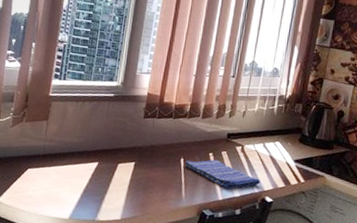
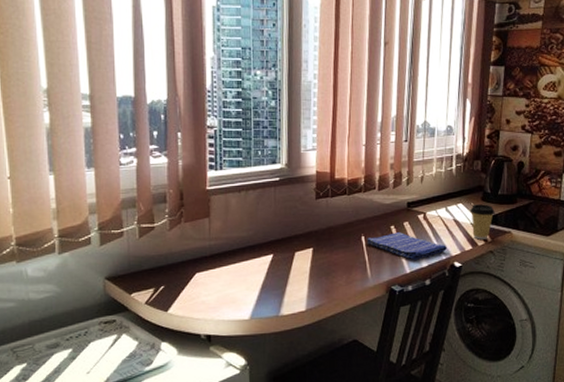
coffee cup: none [286,144,311,180] -> present [470,204,495,240]

